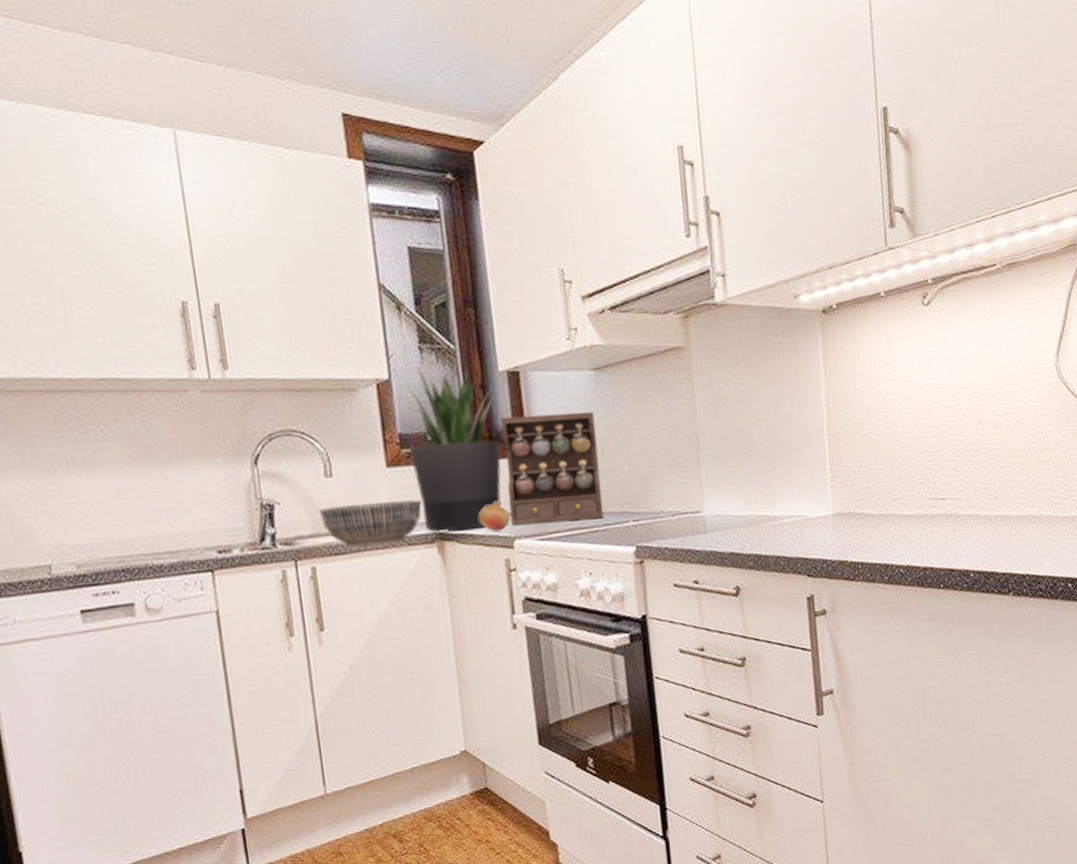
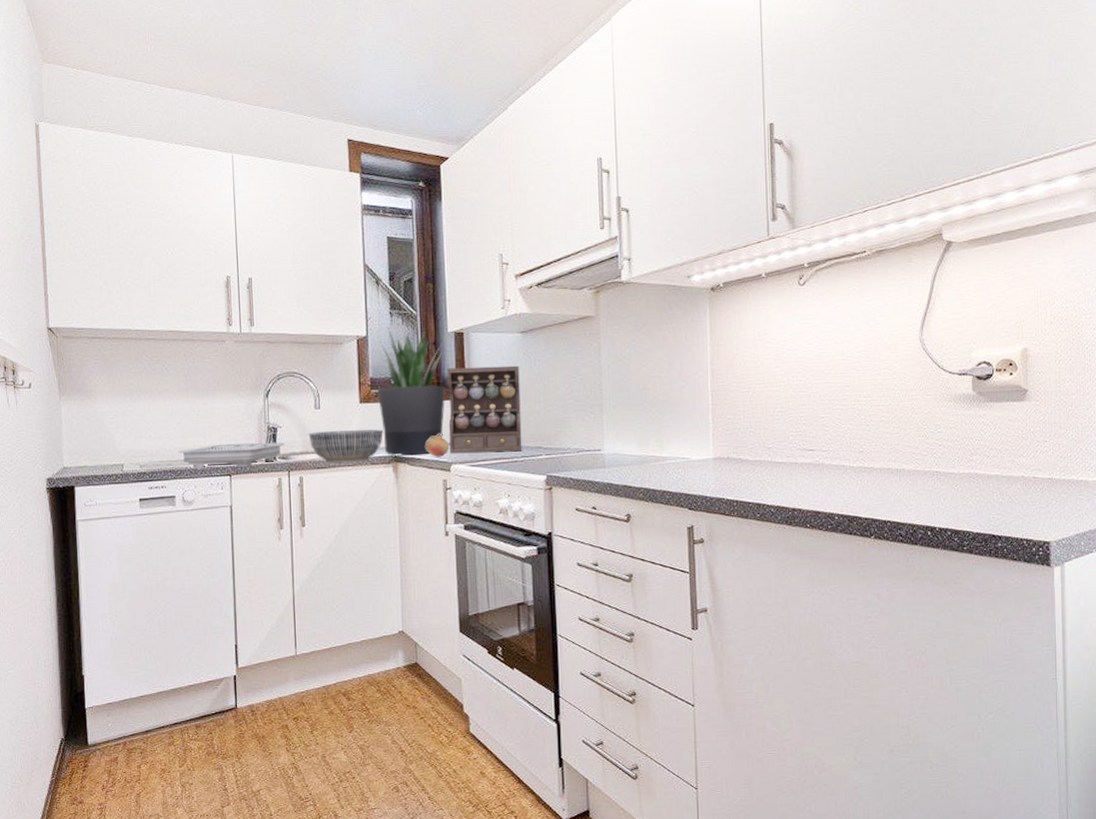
dish rack: none [133,523,287,565] -> present [178,442,285,469]

